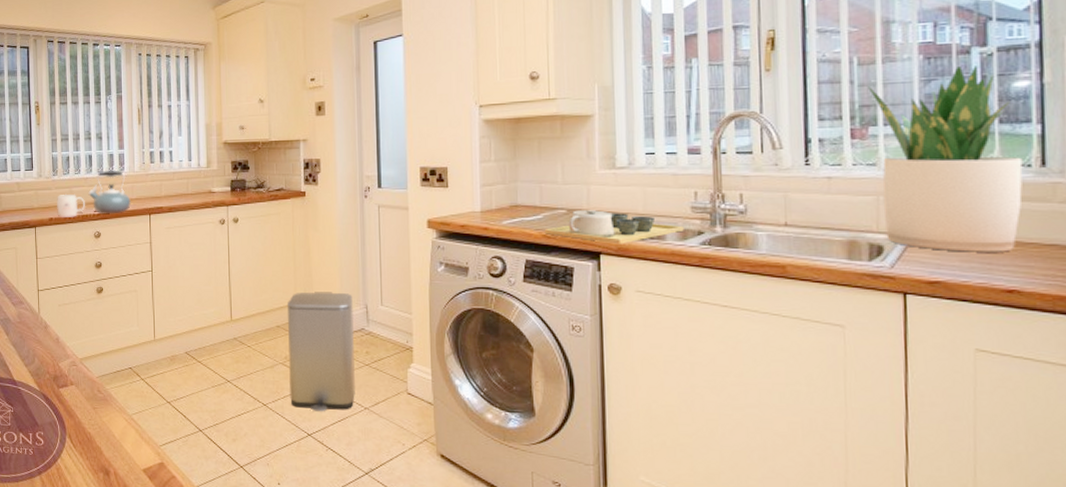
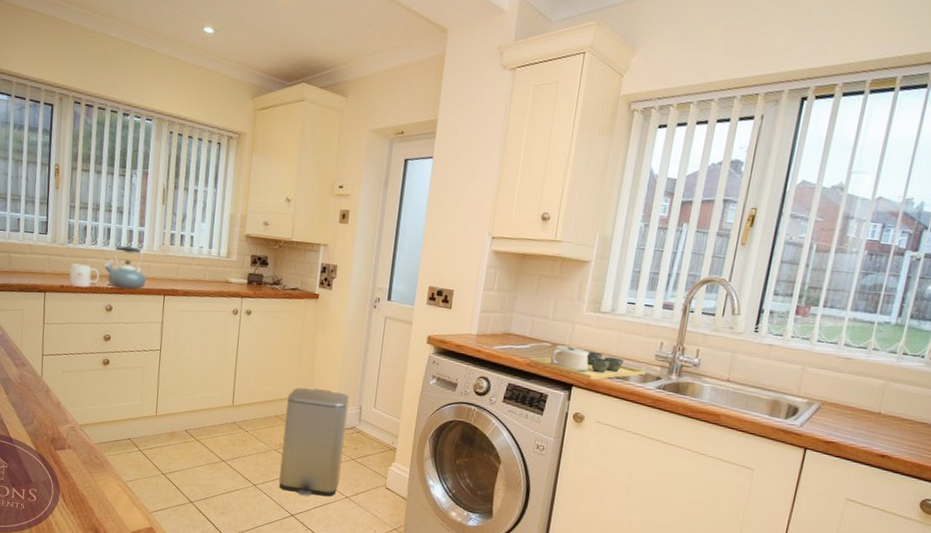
planter: present [868,66,1023,252] -> none [803,265,923,425]

